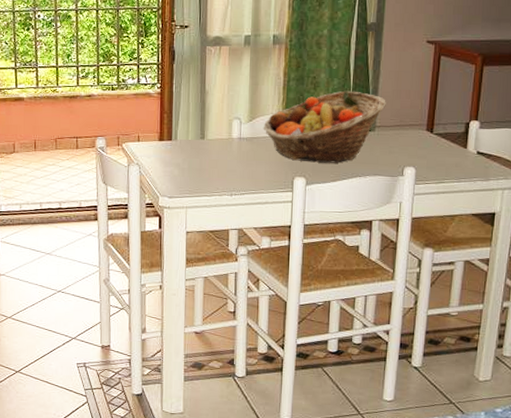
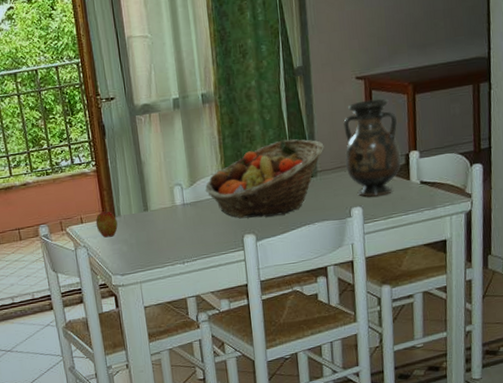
apple: none [152,130,173,159] -> present [95,207,118,238]
vase: none [404,64,462,160] -> present [343,98,401,197]

